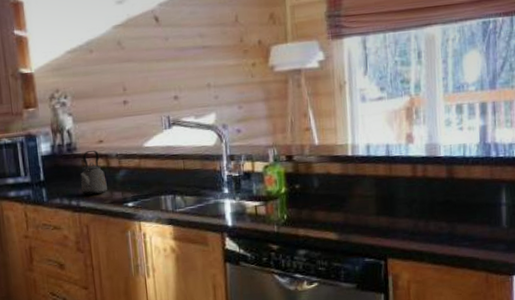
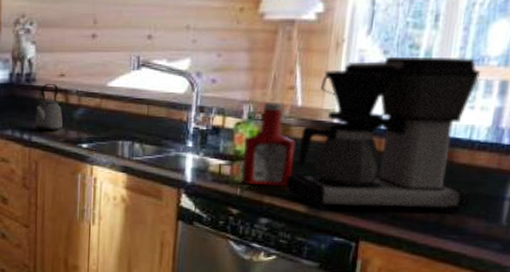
ketchup bottle: none [274,143,320,221] -> present [241,102,296,187]
coffee maker: none [316,86,473,236] -> present [286,57,480,214]

